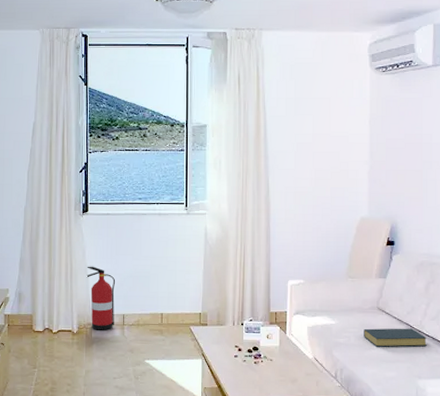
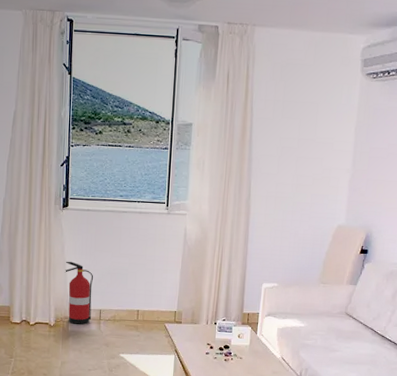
hardback book: present [364,328,427,347] -> none [330,332,389,351]

